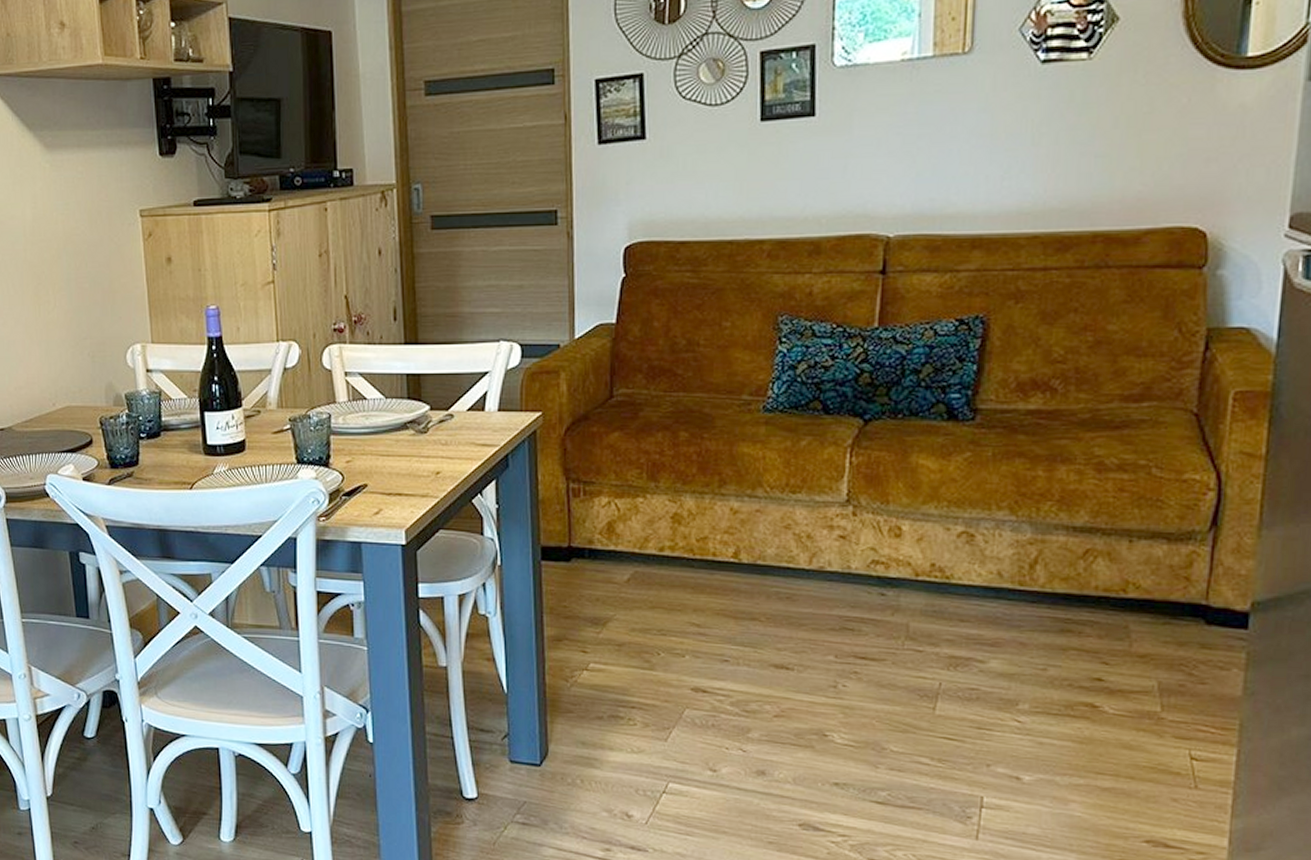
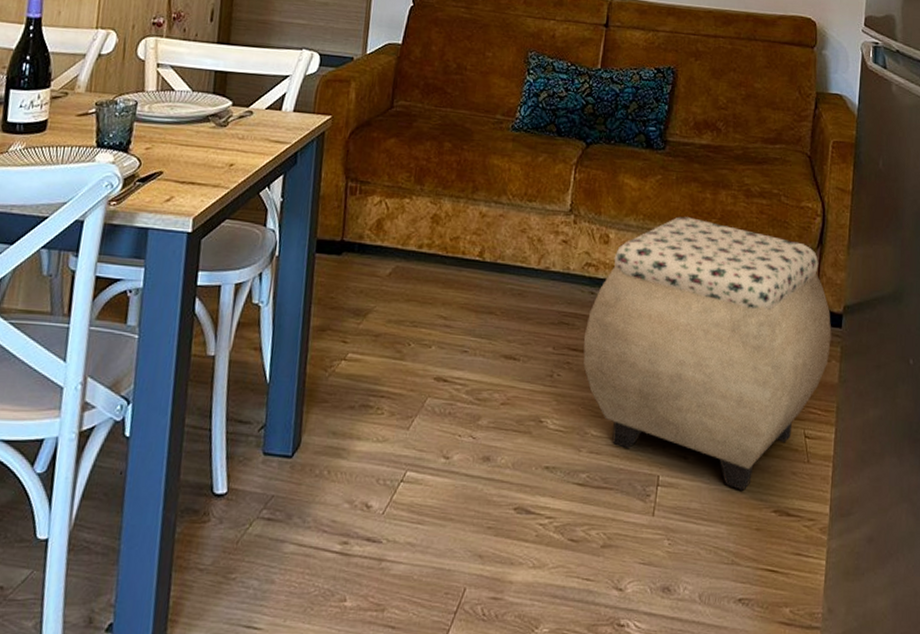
ottoman: none [874,501,1232,817] -> present [583,216,832,491]

